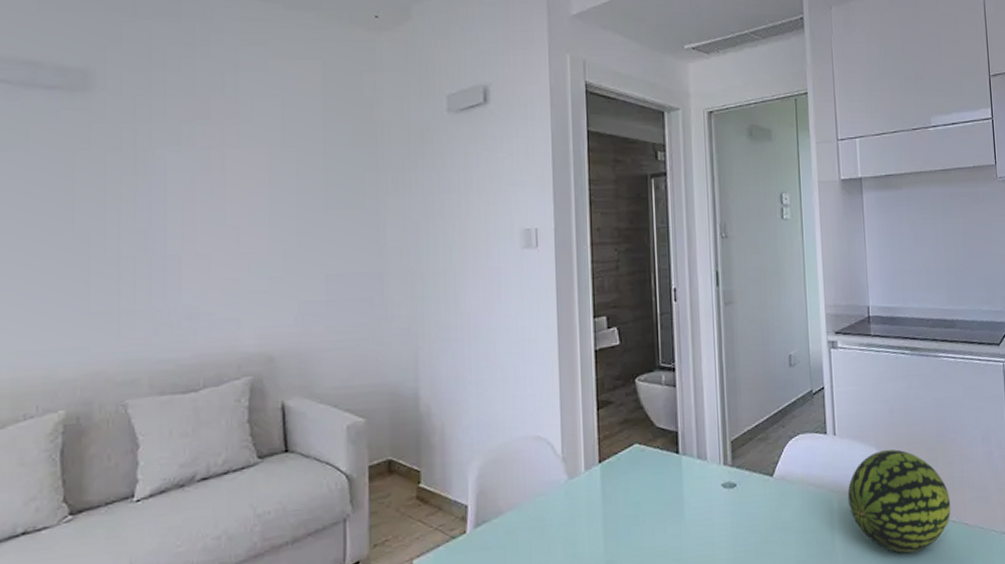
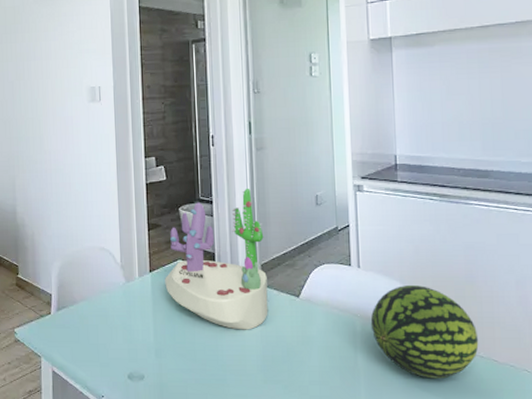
succulent planter: none [618,350,740,524] -> present [165,188,268,330]

